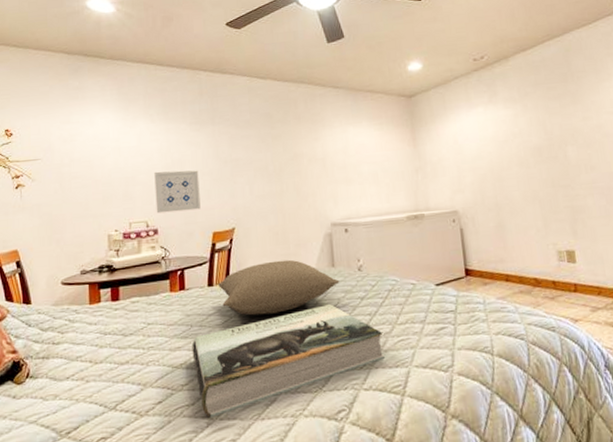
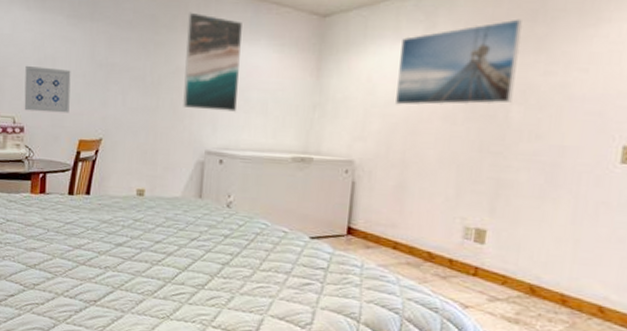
book: present [192,304,385,417] -> none [46,235,241,320]
pillow: present [218,259,340,316] -> none [79,180,205,235]
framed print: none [297,106,353,188] -> present [182,12,242,112]
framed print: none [474,81,566,159] -> present [396,19,523,106]

